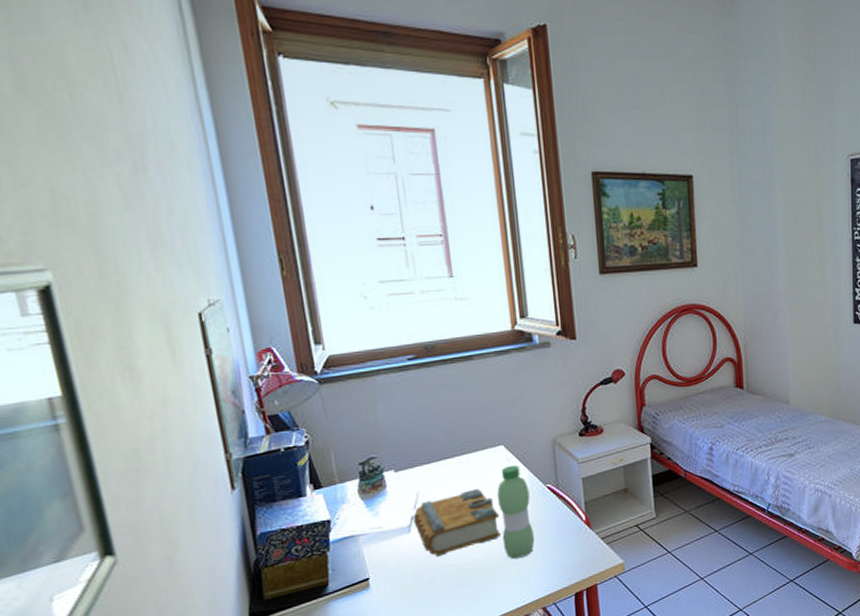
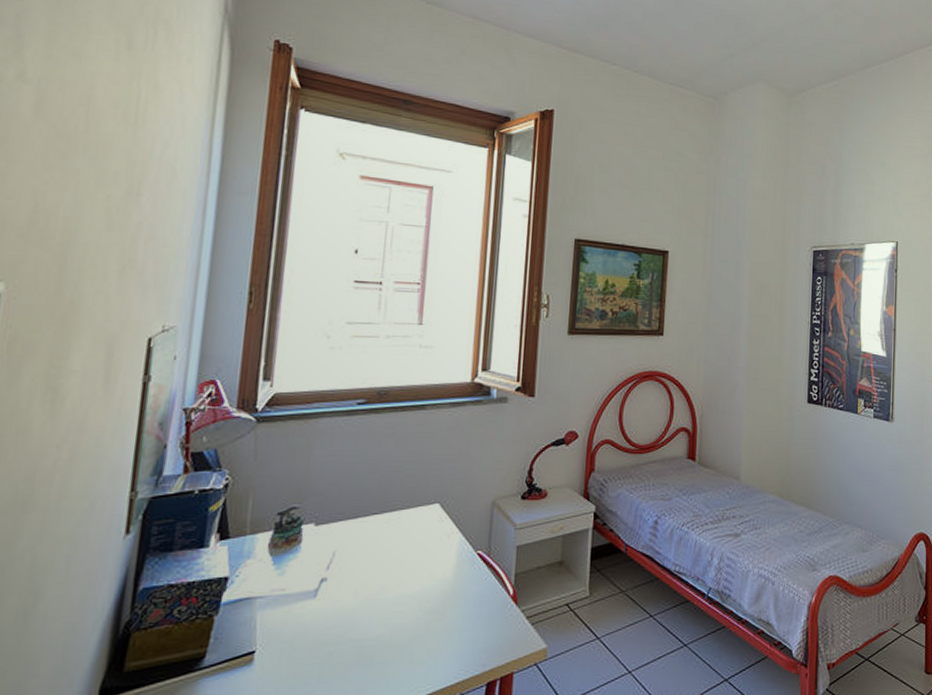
book: present [413,489,501,557] -> none [322,551,420,630]
water bottle: present [497,465,535,560] -> none [416,526,458,637]

